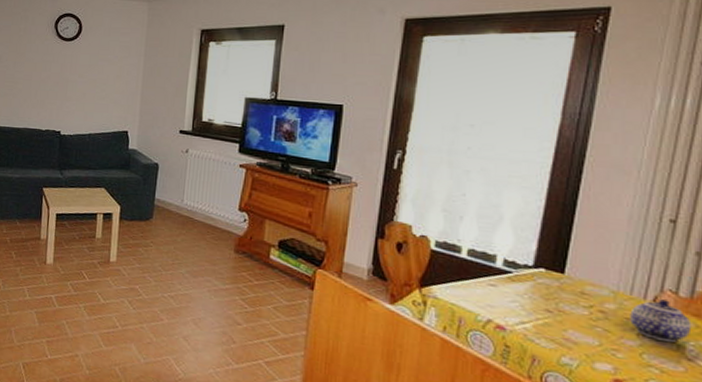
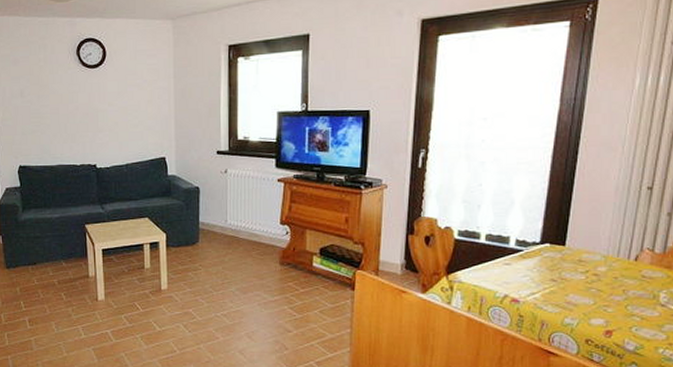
teapot: present [630,299,692,343] -> none [617,257,665,294]

